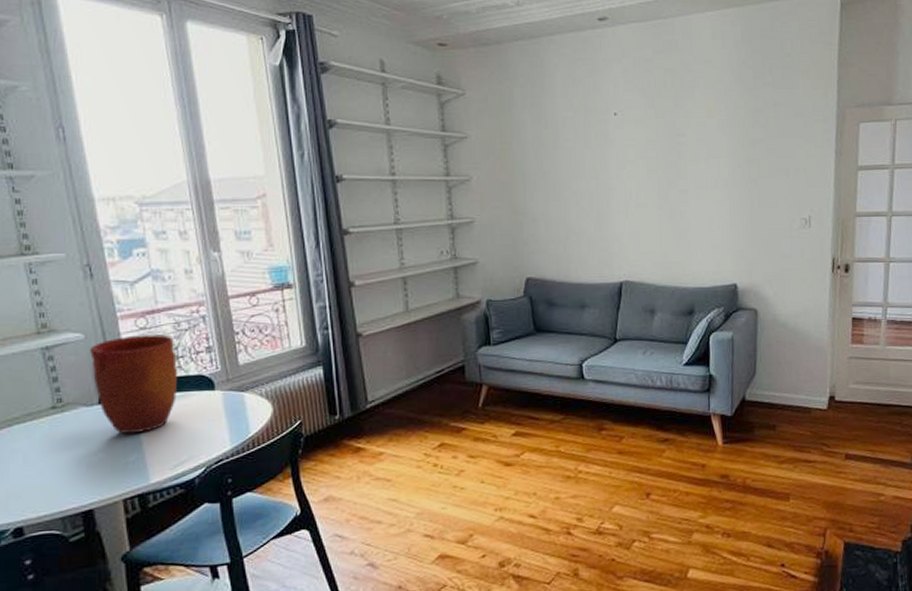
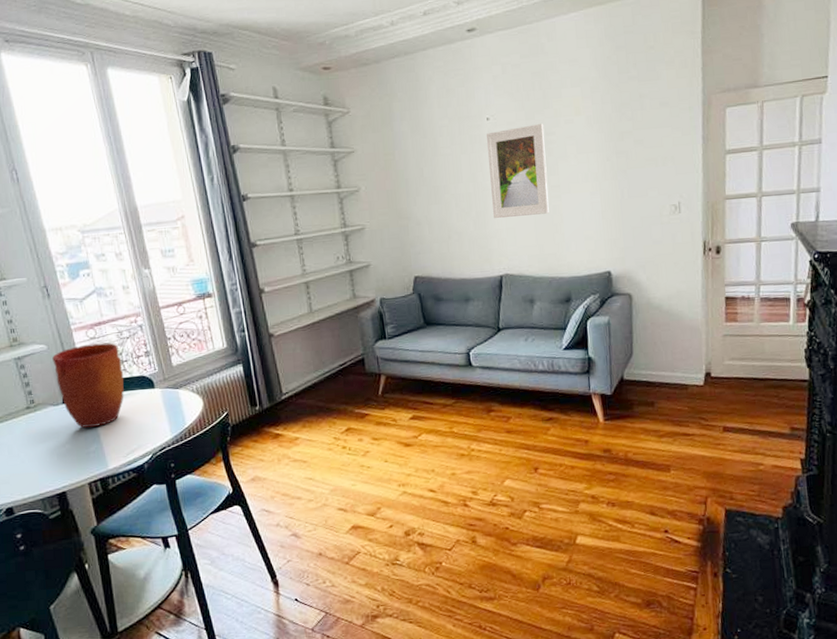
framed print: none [613,124,676,220] -> present [487,124,549,218]

